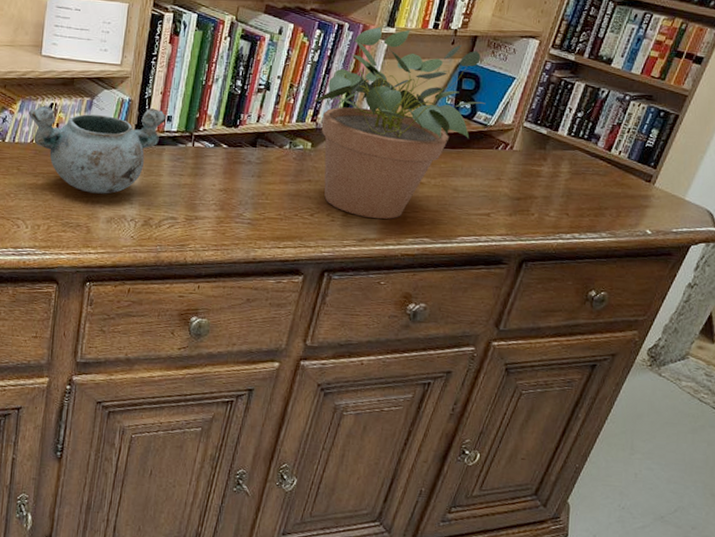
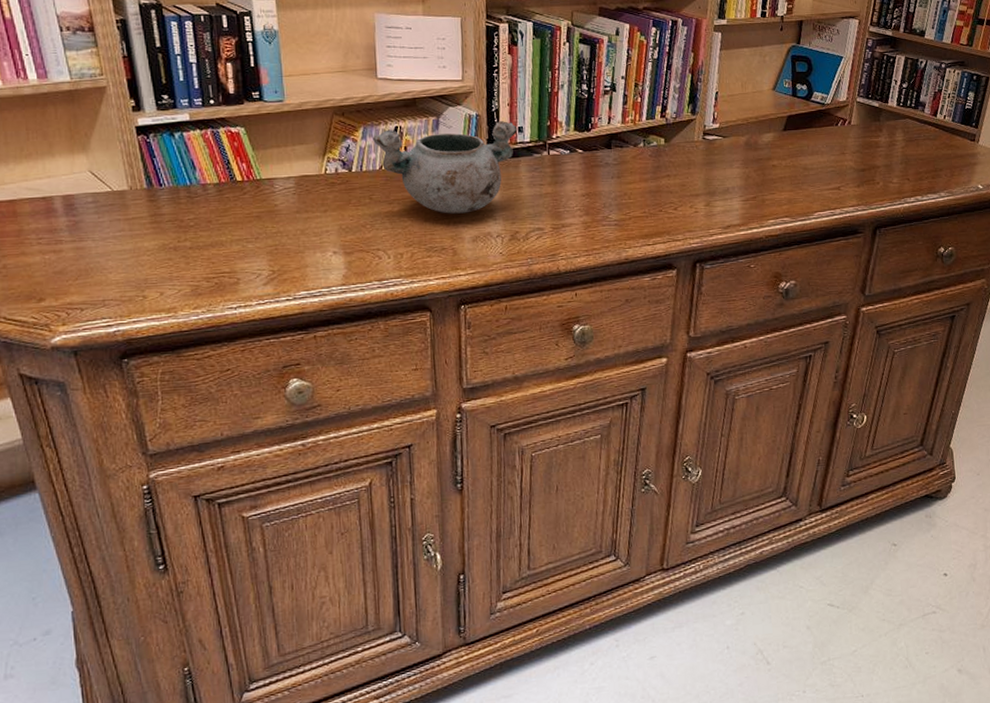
potted plant: present [312,26,486,220] -> none [659,19,820,206]

